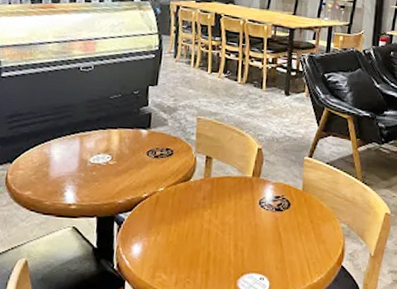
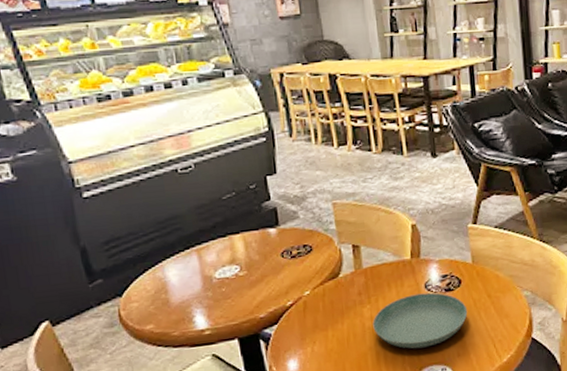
saucer: none [209,208,291,256] -> present [372,292,468,349]

